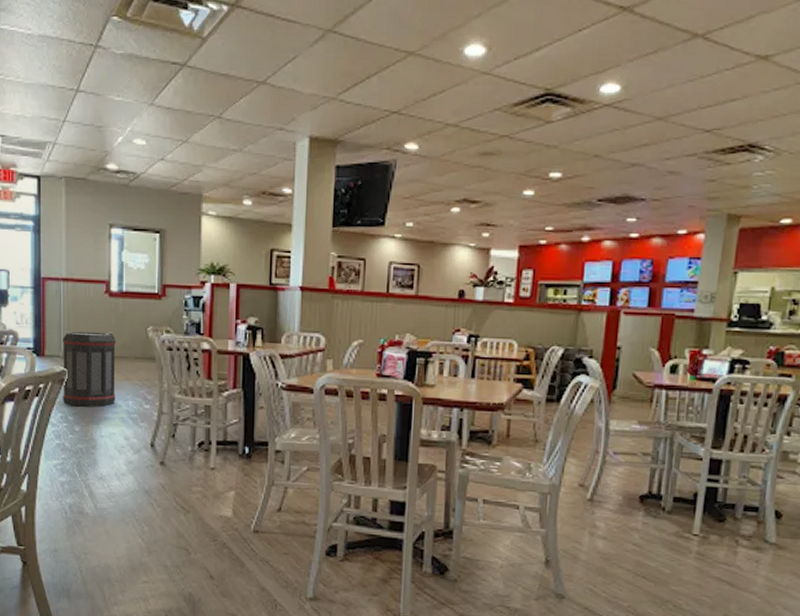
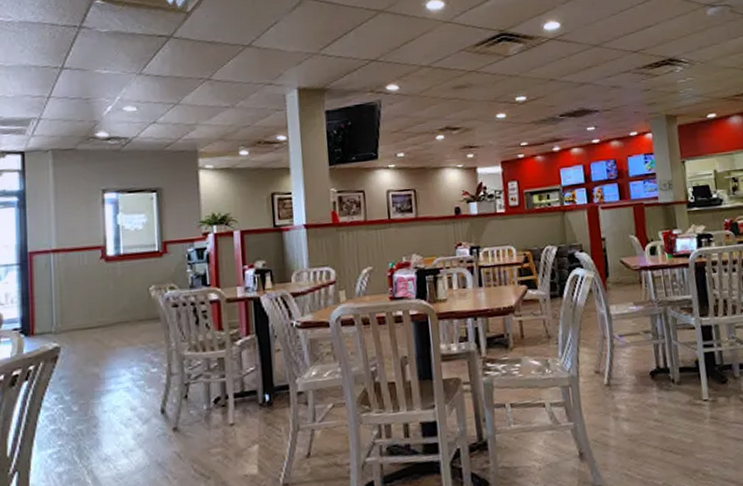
trash can: present [63,331,116,407] -> none [55,298,118,385]

